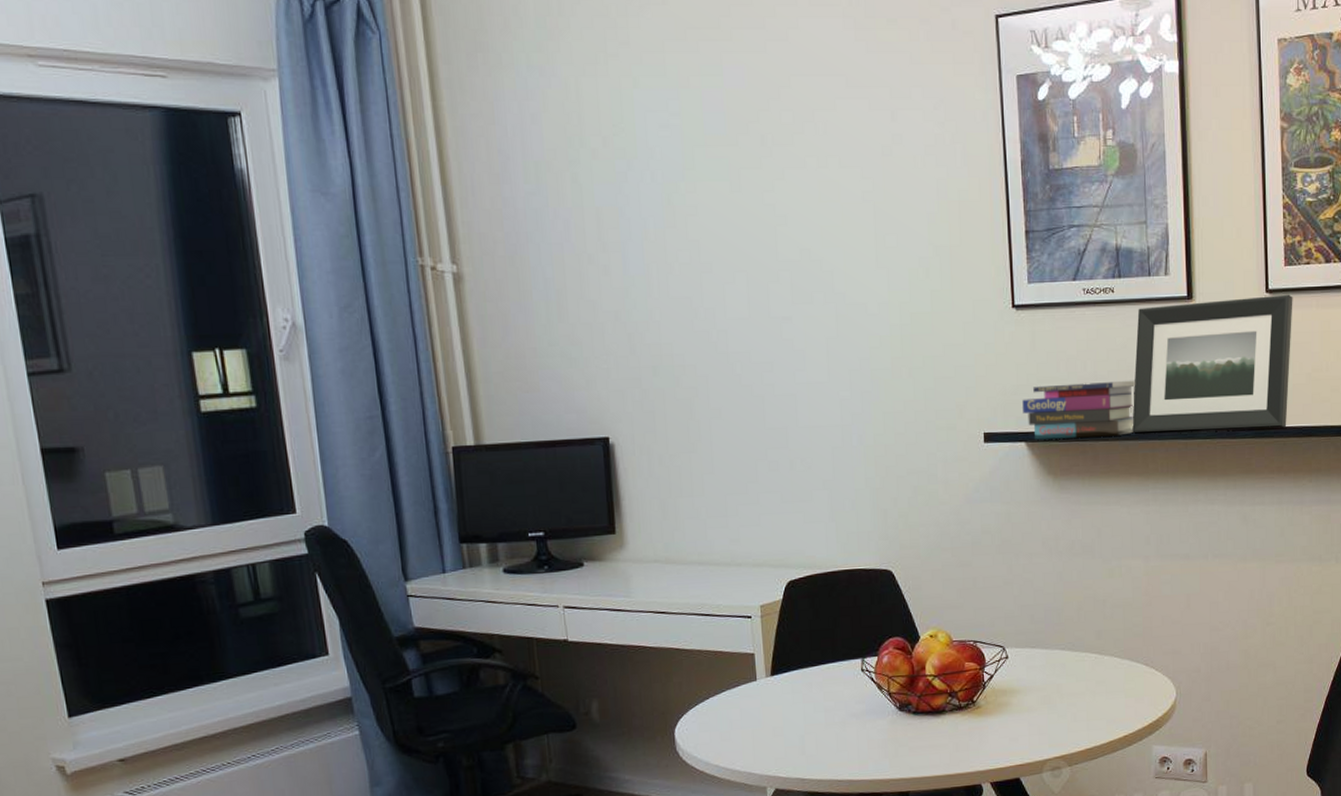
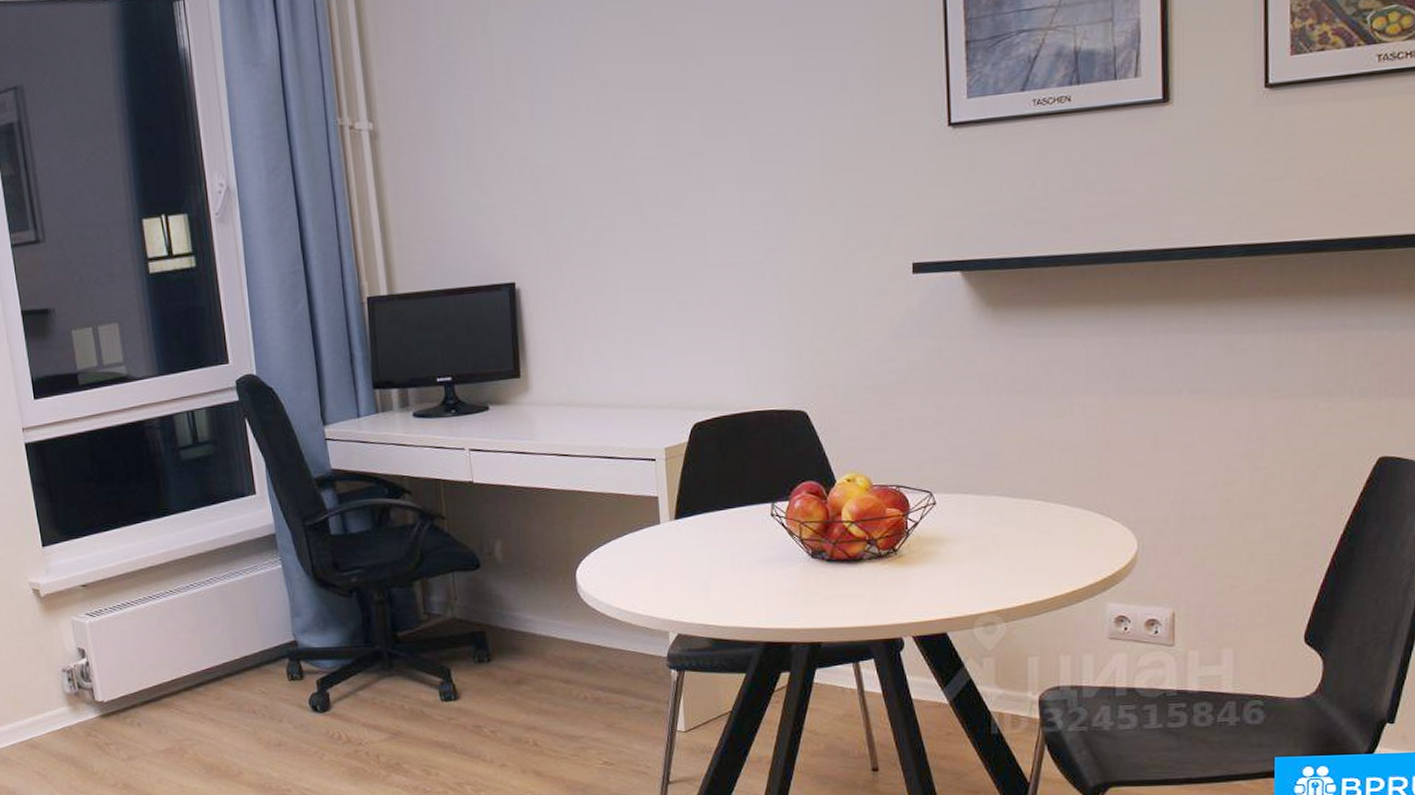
books: present [1022,380,1136,440] -> none [958,197,1096,268]
picture frame: present [1132,294,1293,435] -> none [1090,87,1301,258]

